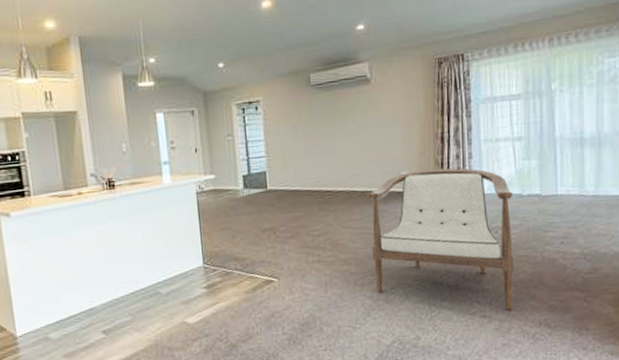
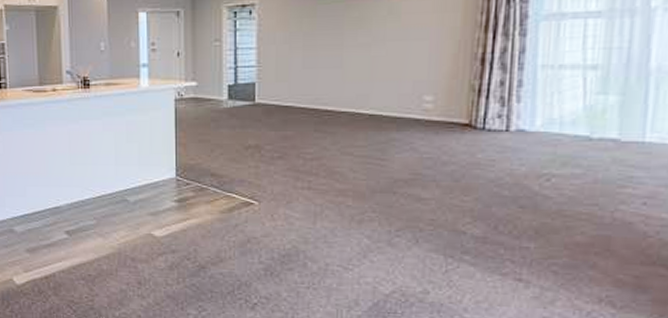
armchair: present [367,168,514,310] -> none [376,96,578,277]

